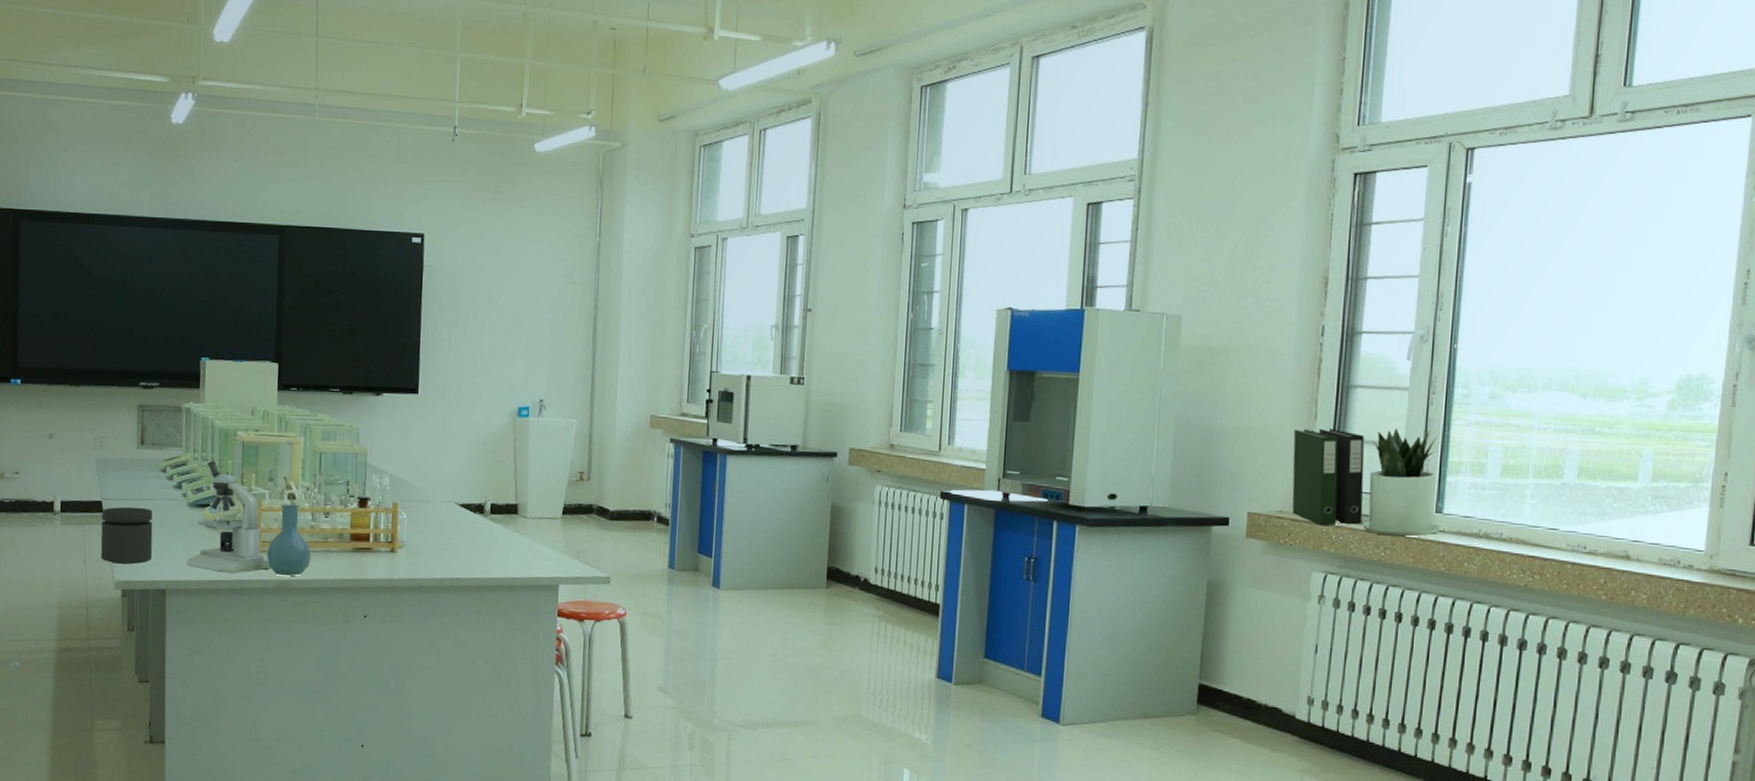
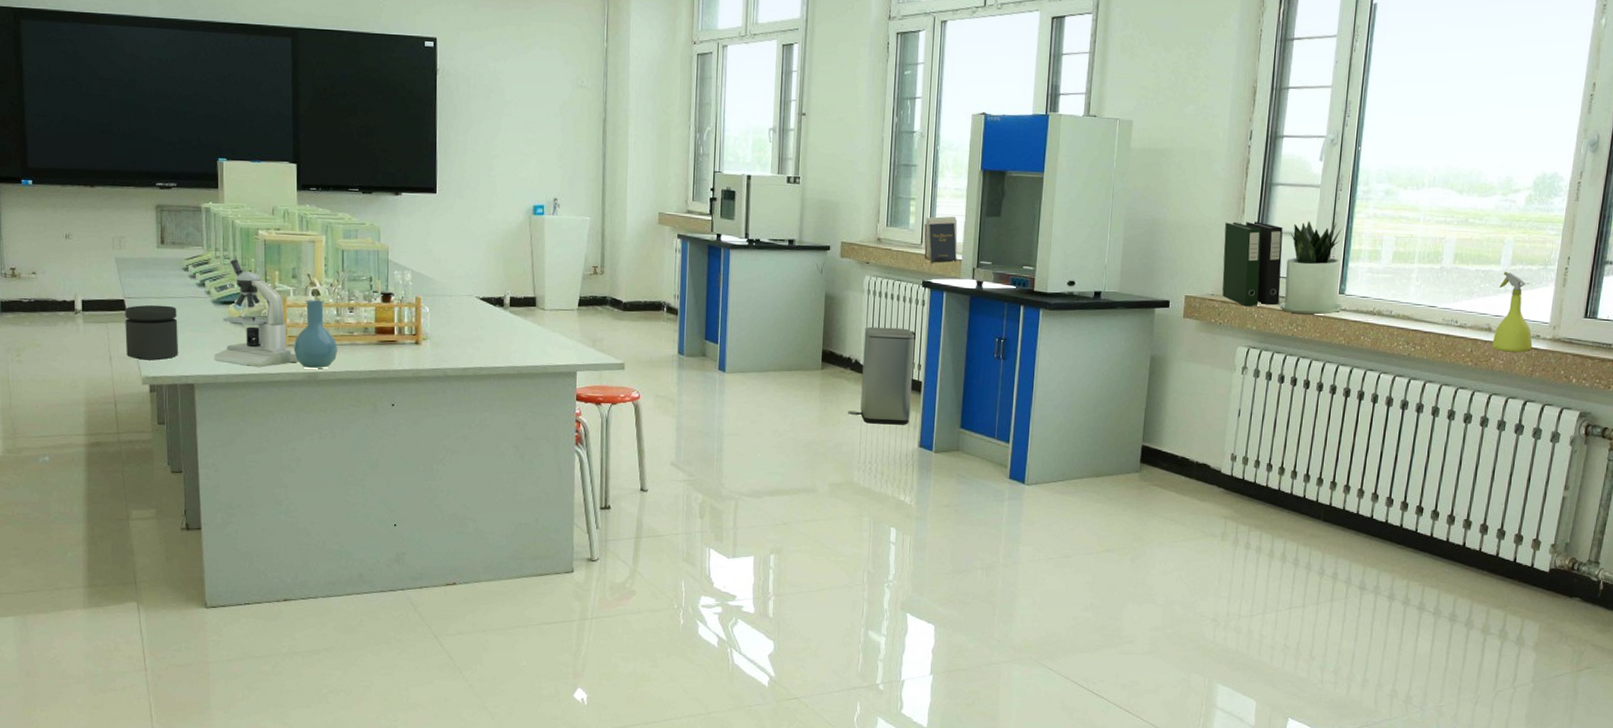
pedal bin: none [856,541,934,653] -> present [848,326,917,425]
books: none [942,420,981,473] -> present [924,216,958,263]
spray bottle: none [1630,490,1684,586] -> present [1491,272,1533,353]

